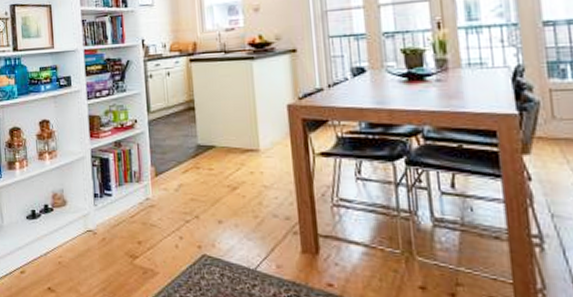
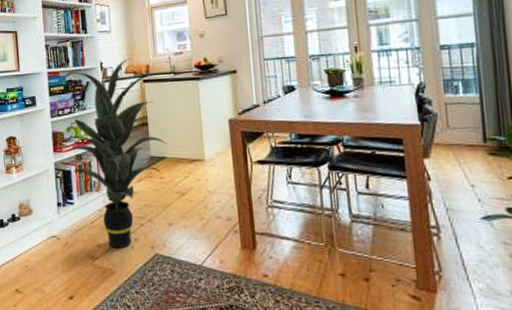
indoor plant: none [101,34,217,247] -> present [63,58,168,249]

